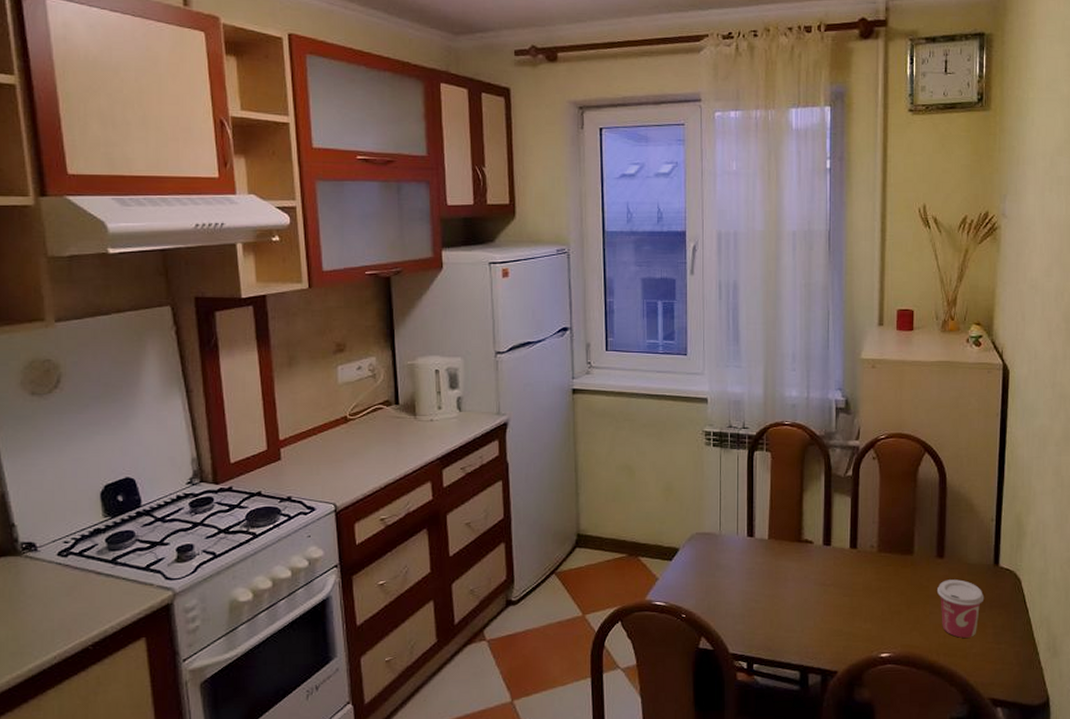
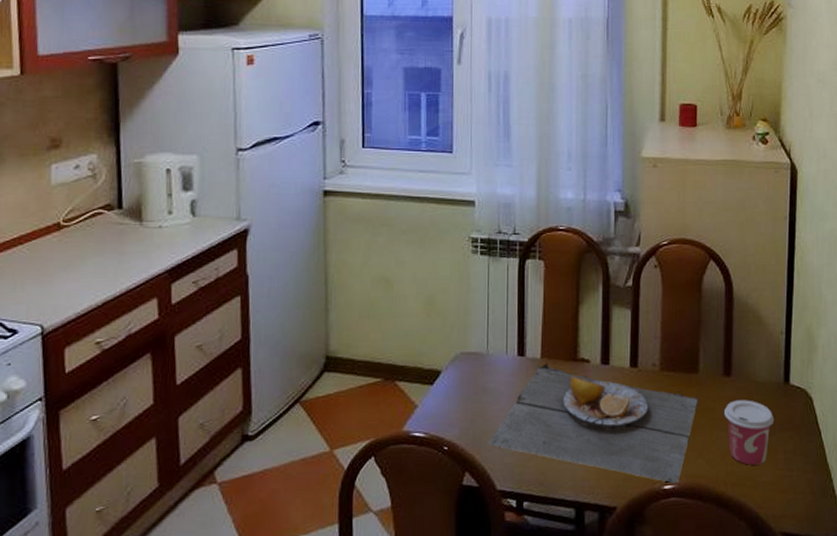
plate: none [720,543,913,654] -> present [487,363,698,485]

